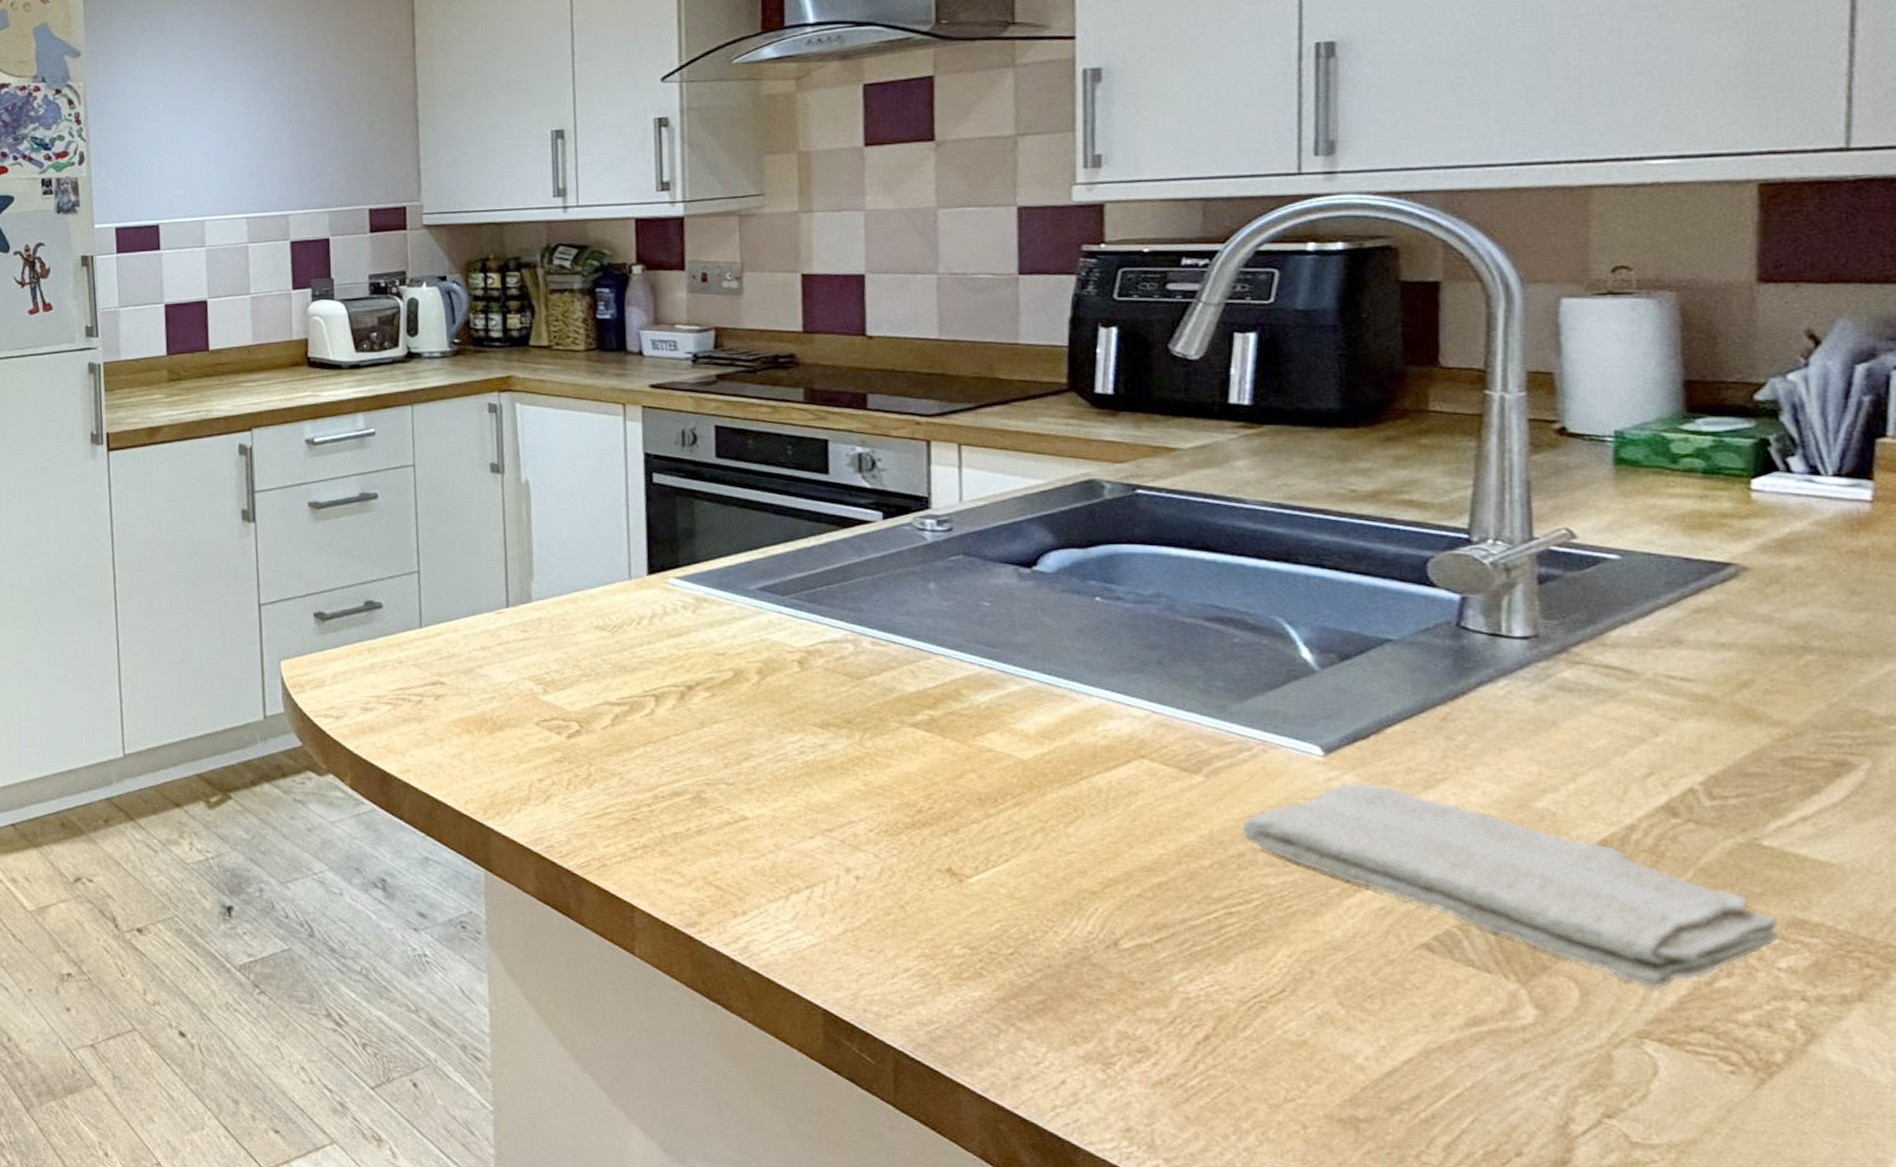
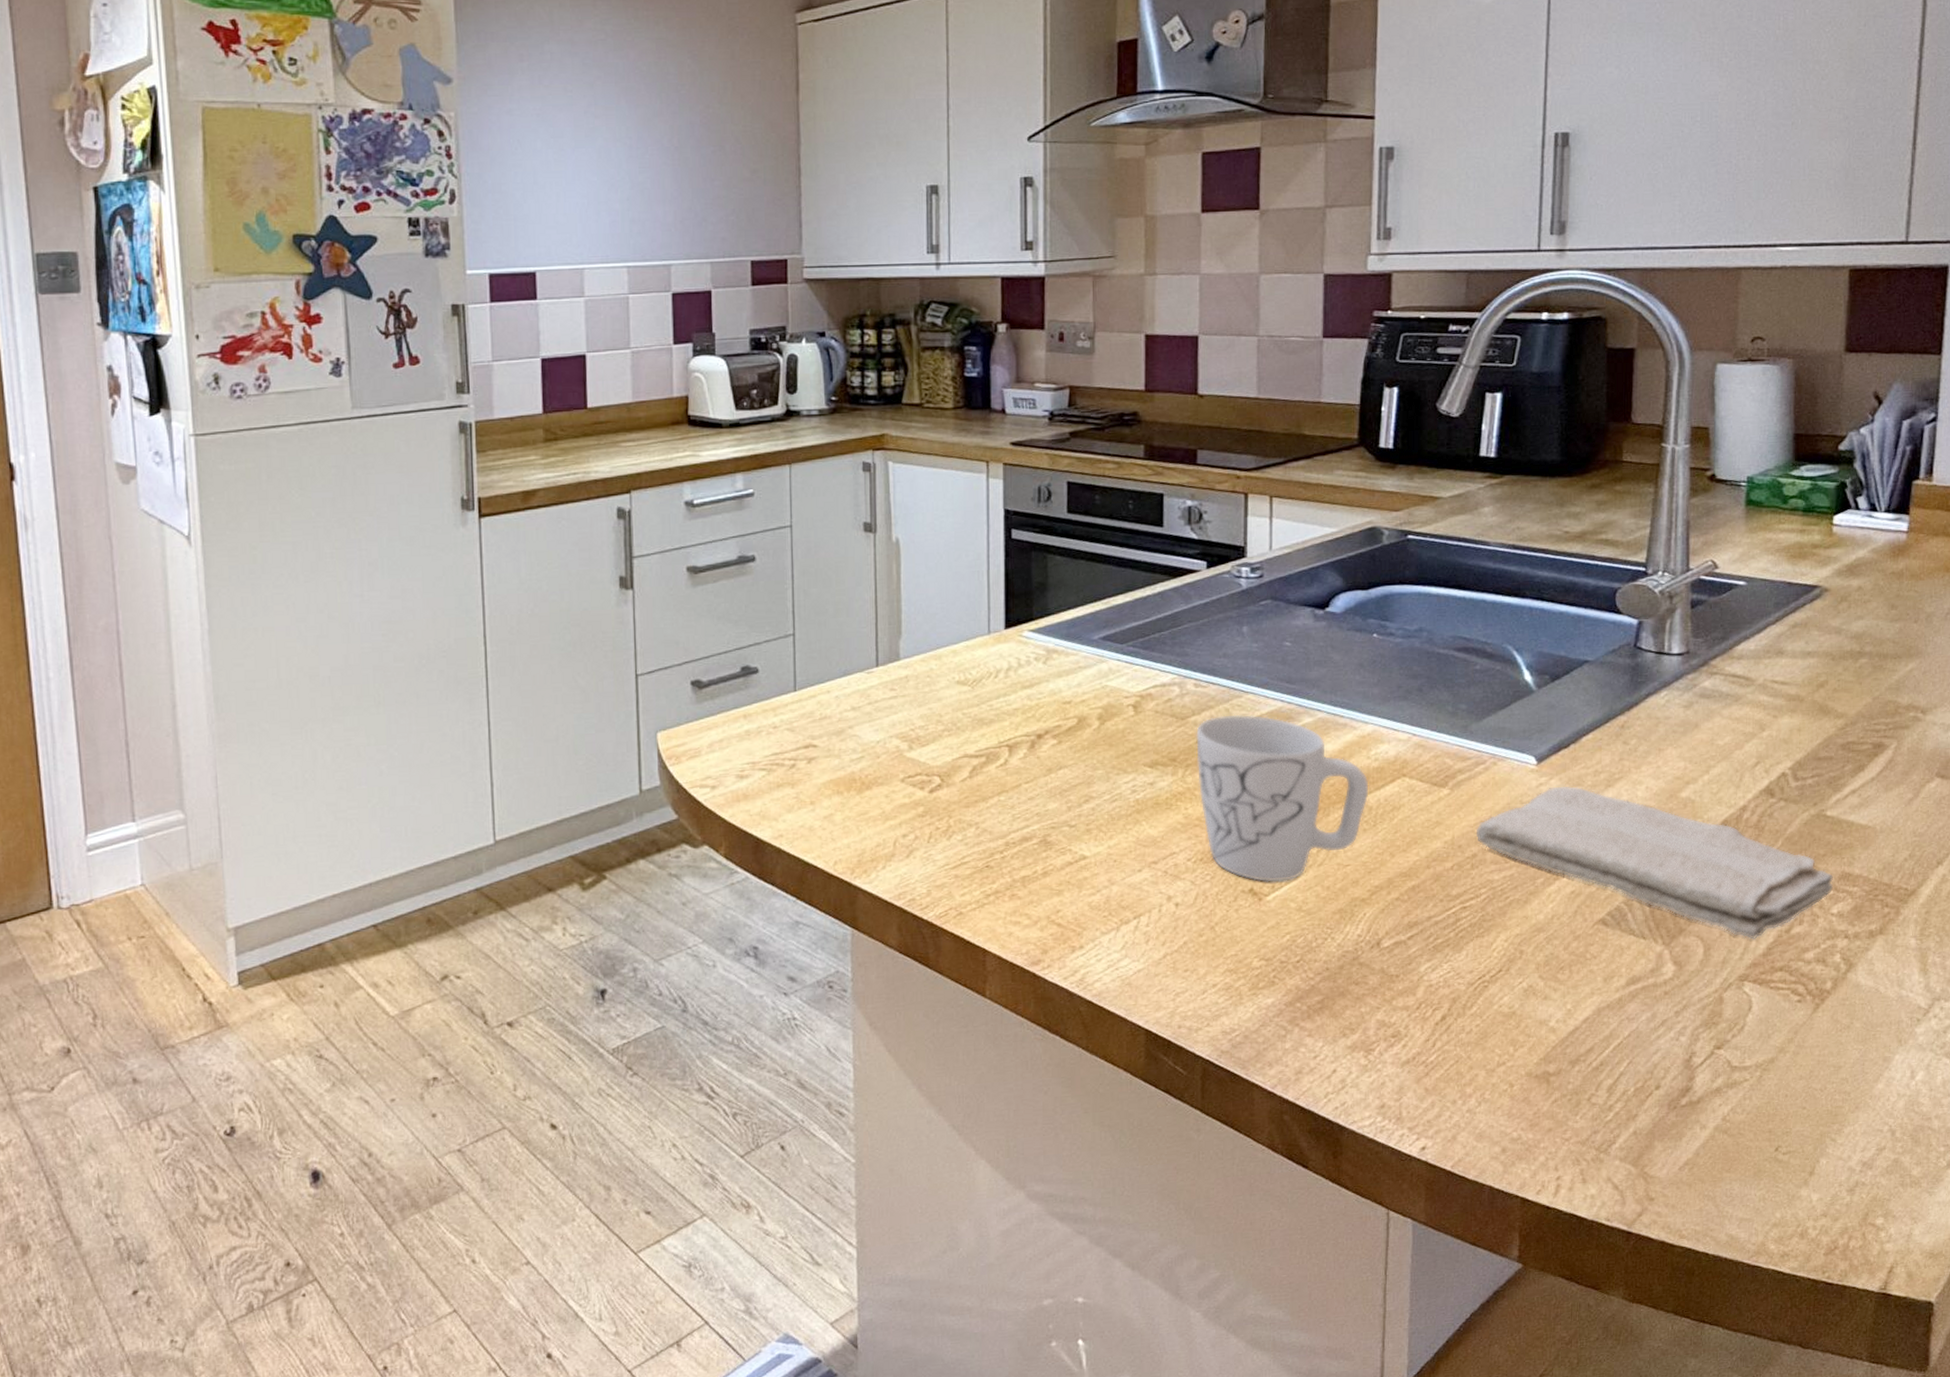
mug: none [875,677,1097,864] -> present [1196,714,1369,883]

